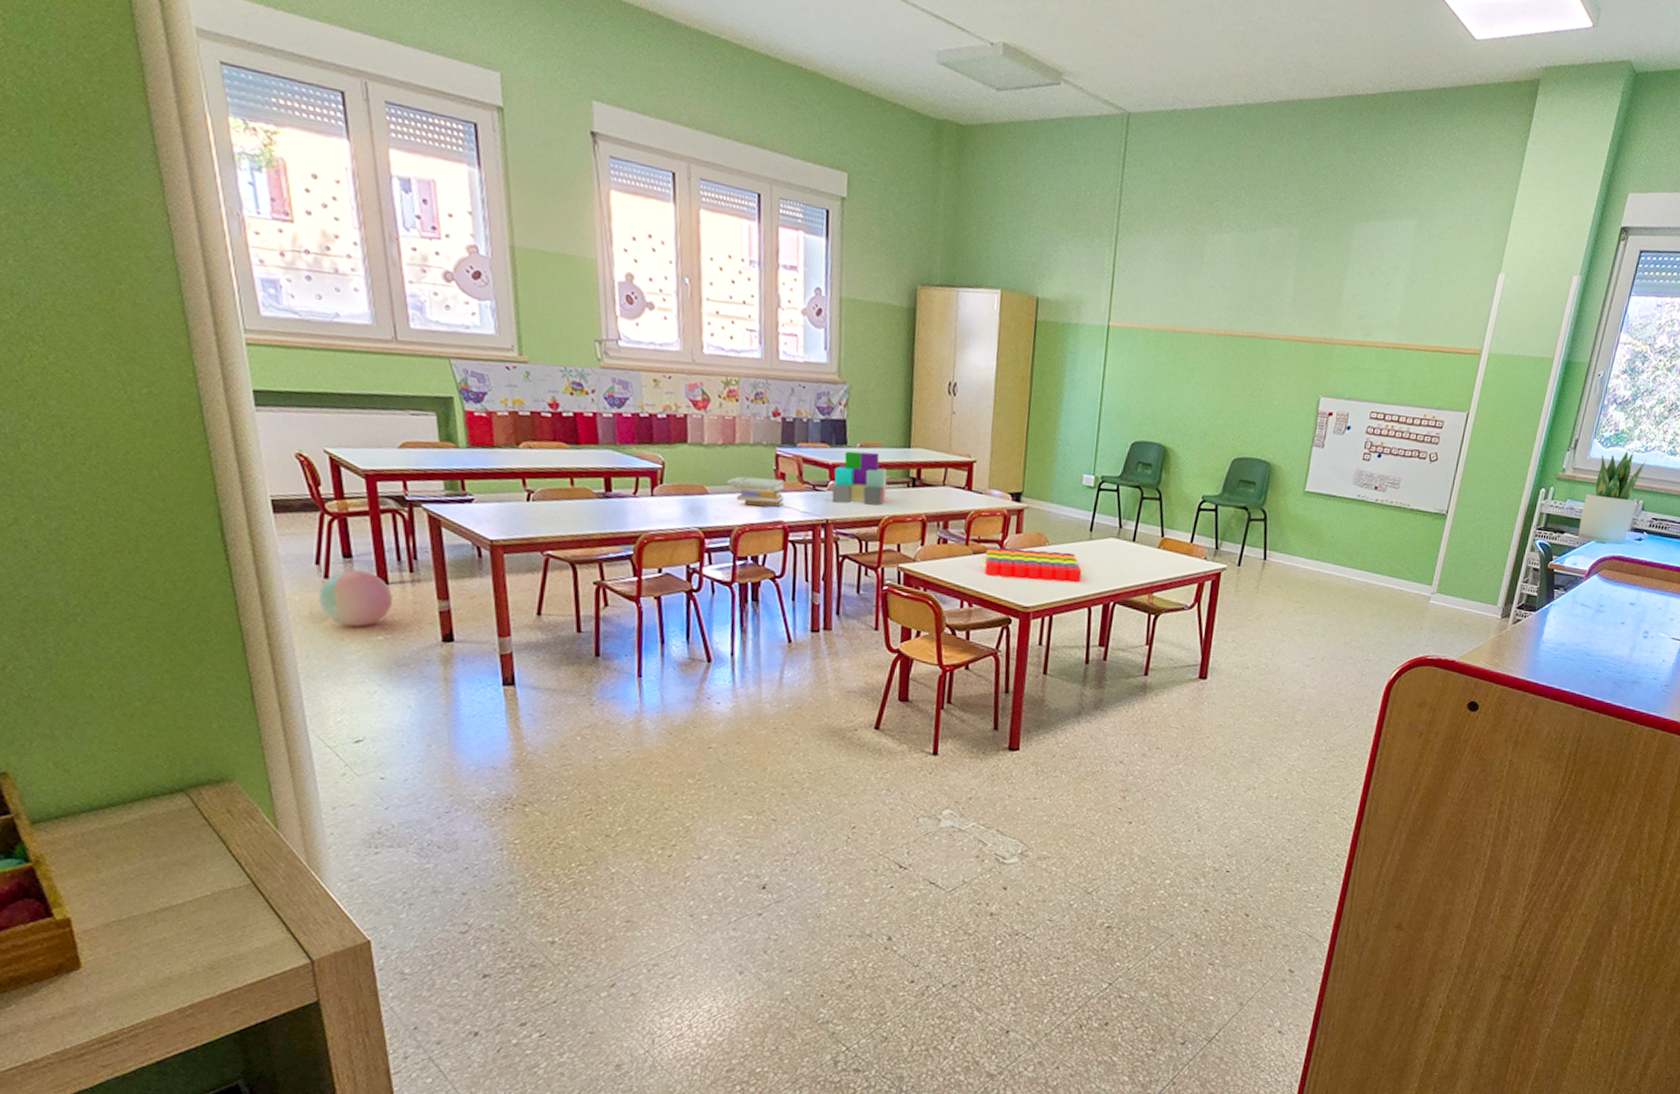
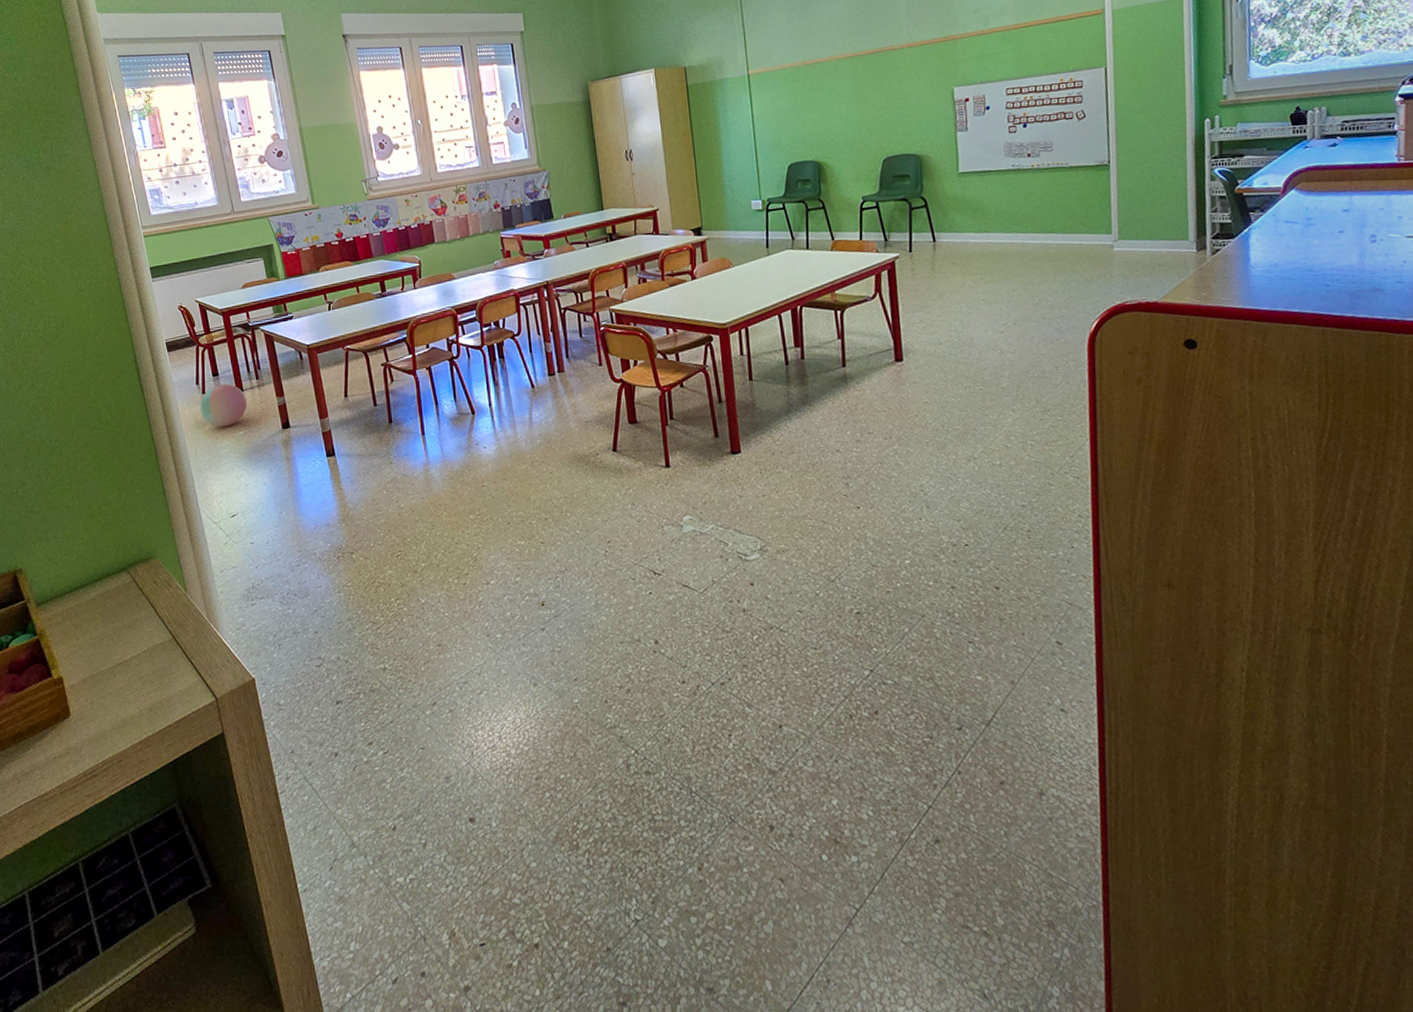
books: present [727,476,784,508] -> none [467,256,513,282]
toy blocks: present [831,451,887,506] -> none [546,219,591,266]
toy blocks: present [984,547,1082,582] -> none [680,269,767,303]
planter: present [1577,450,1647,545] -> none [1257,63,1319,159]

